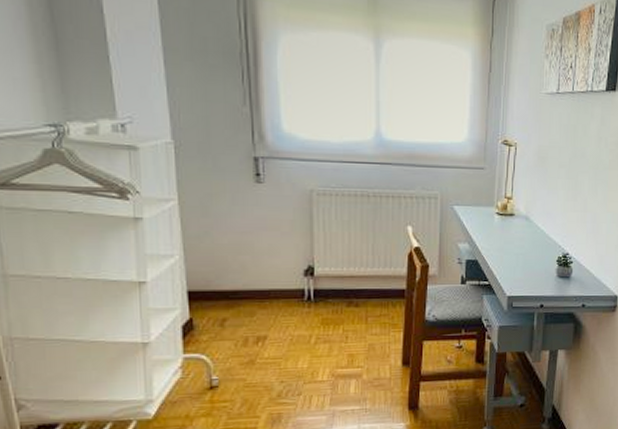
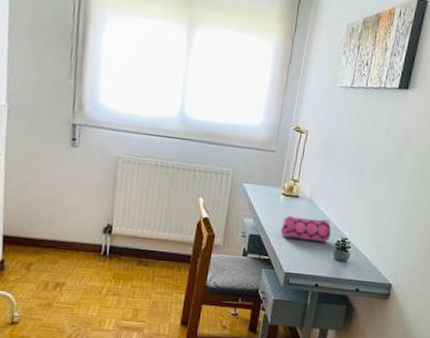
pencil case: none [498,235,551,259] -> present [280,216,331,242]

